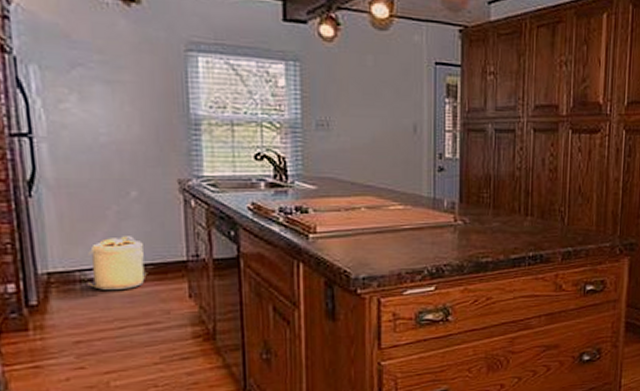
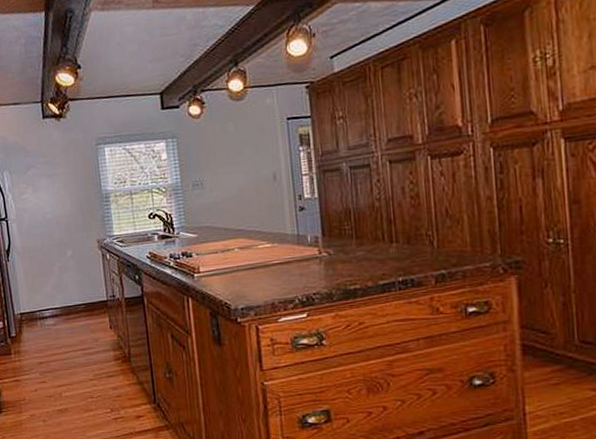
basket: present [83,236,147,290] -> none [41,284,81,324]

